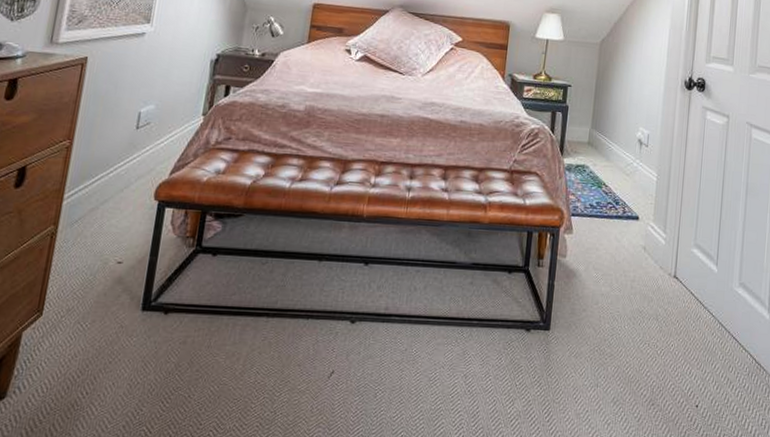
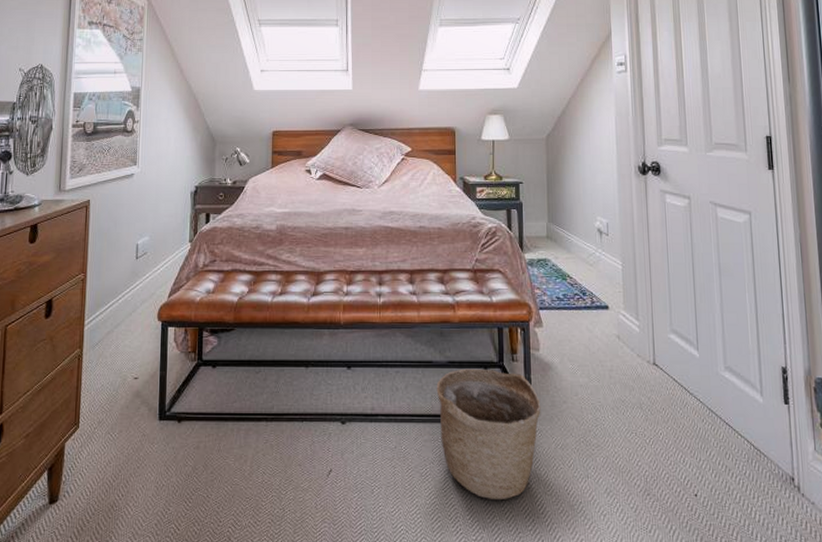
basket: none [454,271,561,407] -> present [436,368,541,501]

